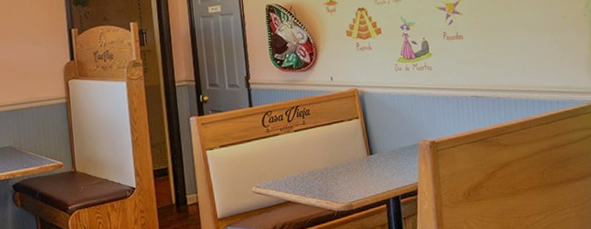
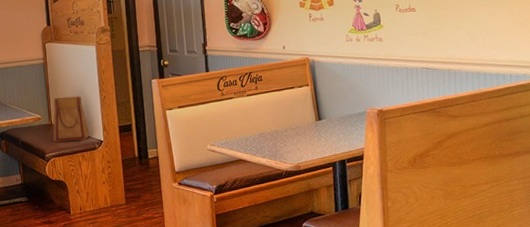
shopping bag: none [77,138,121,193] -> present [53,96,90,143]

